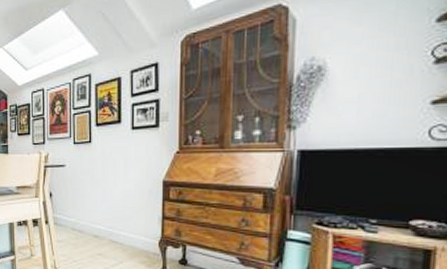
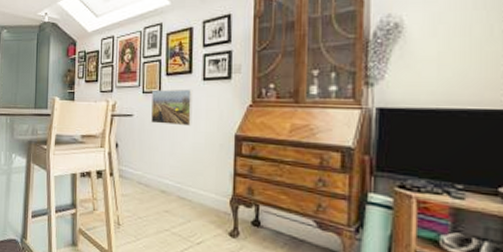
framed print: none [83,138,122,174] -> present [151,89,193,127]

